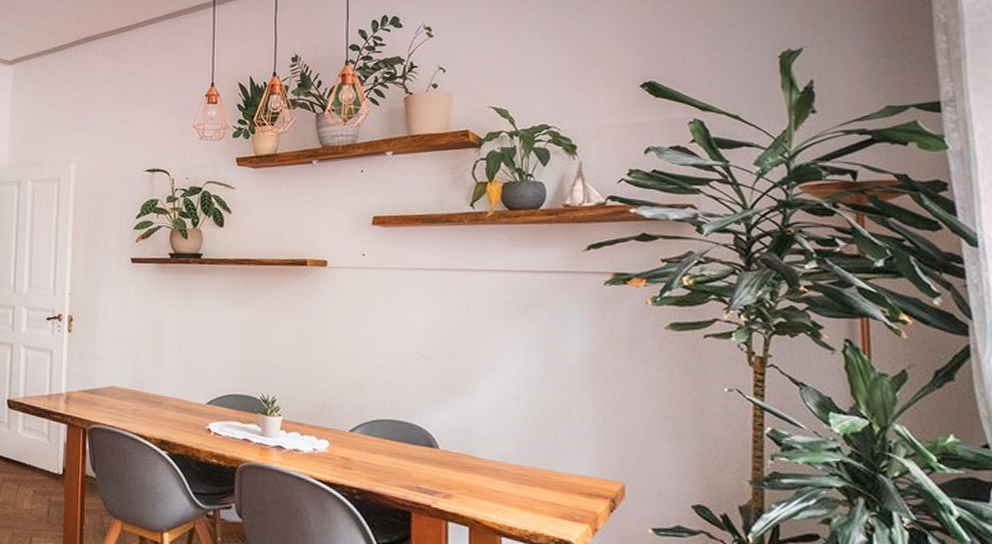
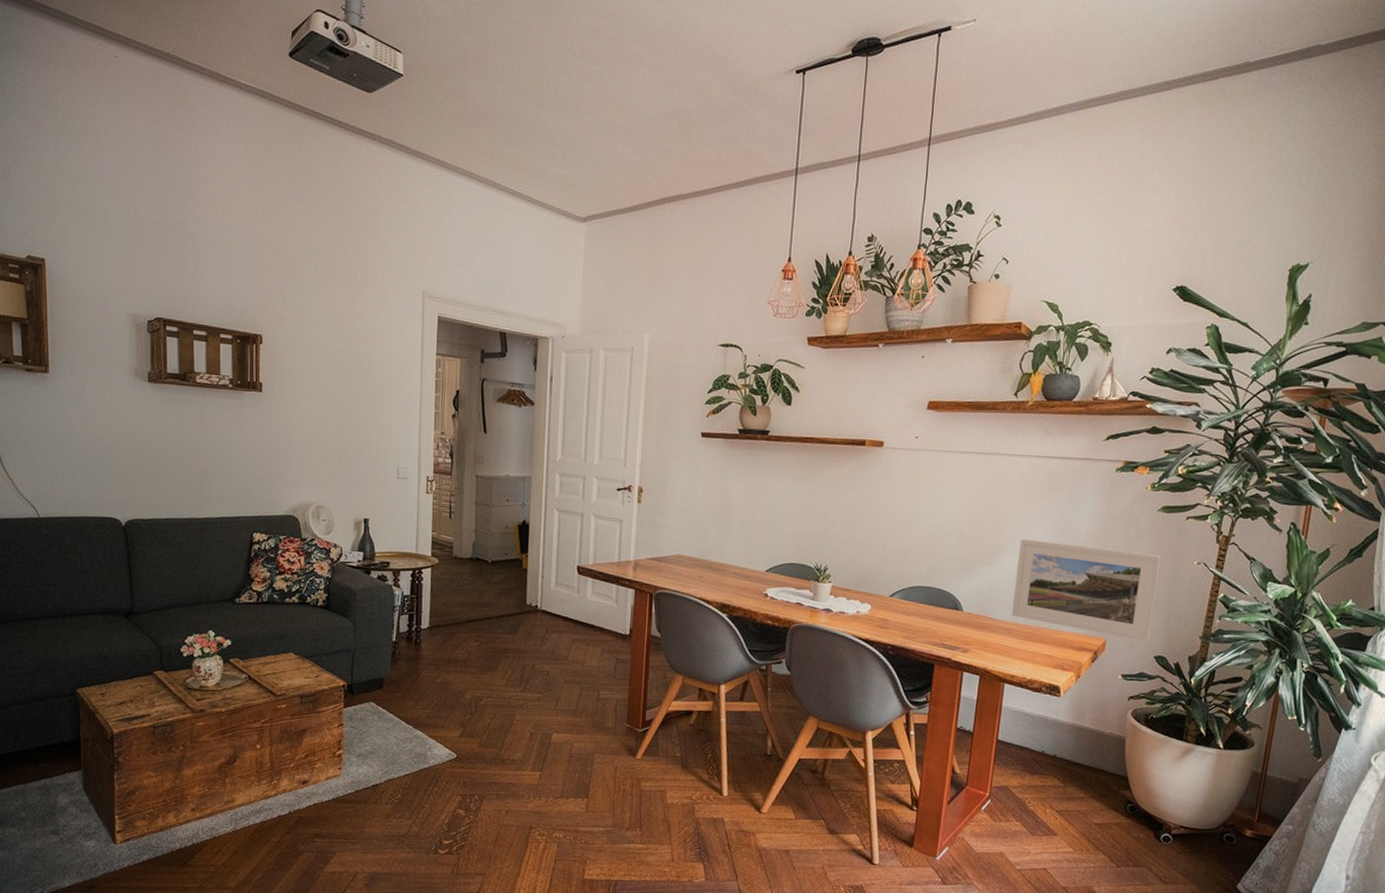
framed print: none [498,364,681,487] -> present [1011,538,1160,642]

